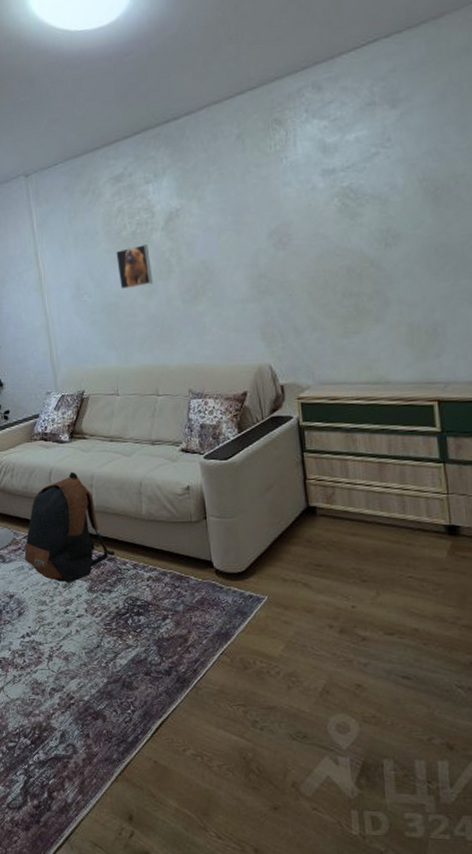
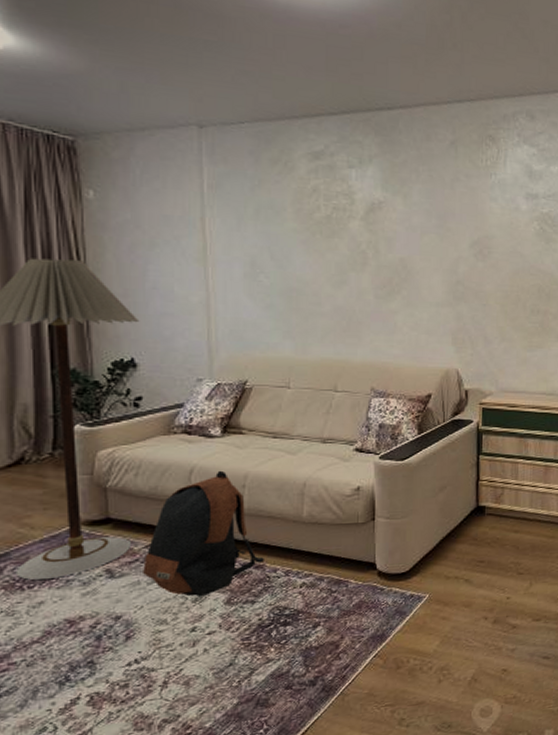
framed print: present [116,243,153,289] -> none [305,230,344,275]

